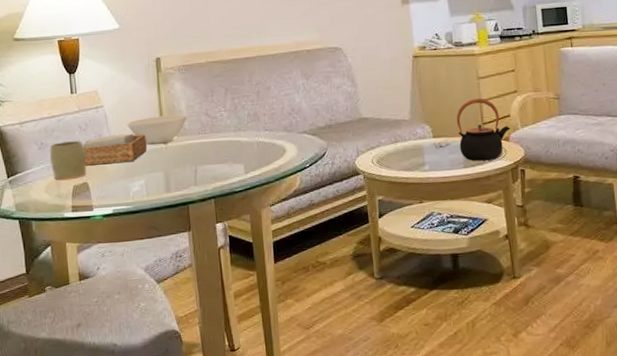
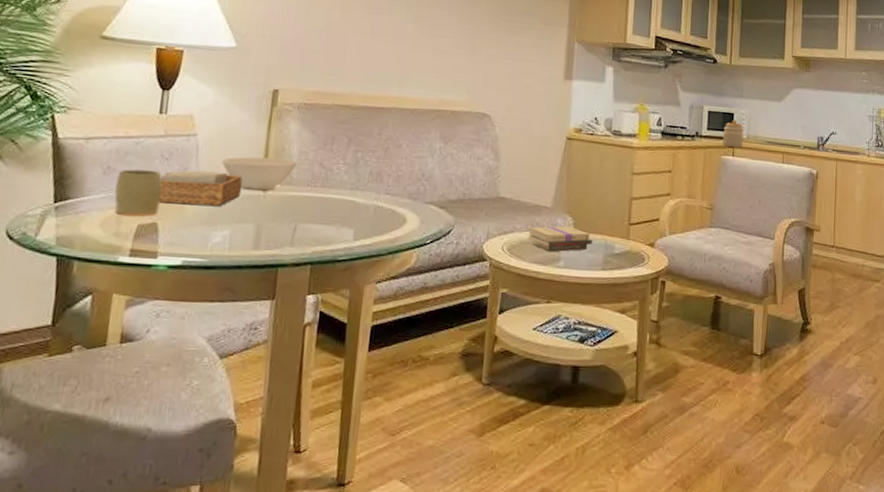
books: none [392,134,451,159] -> present [528,226,592,252]
teapot: present [456,98,511,161] -> none [600,195,658,266]
jar: none [558,13,580,40] -> present [722,120,745,148]

